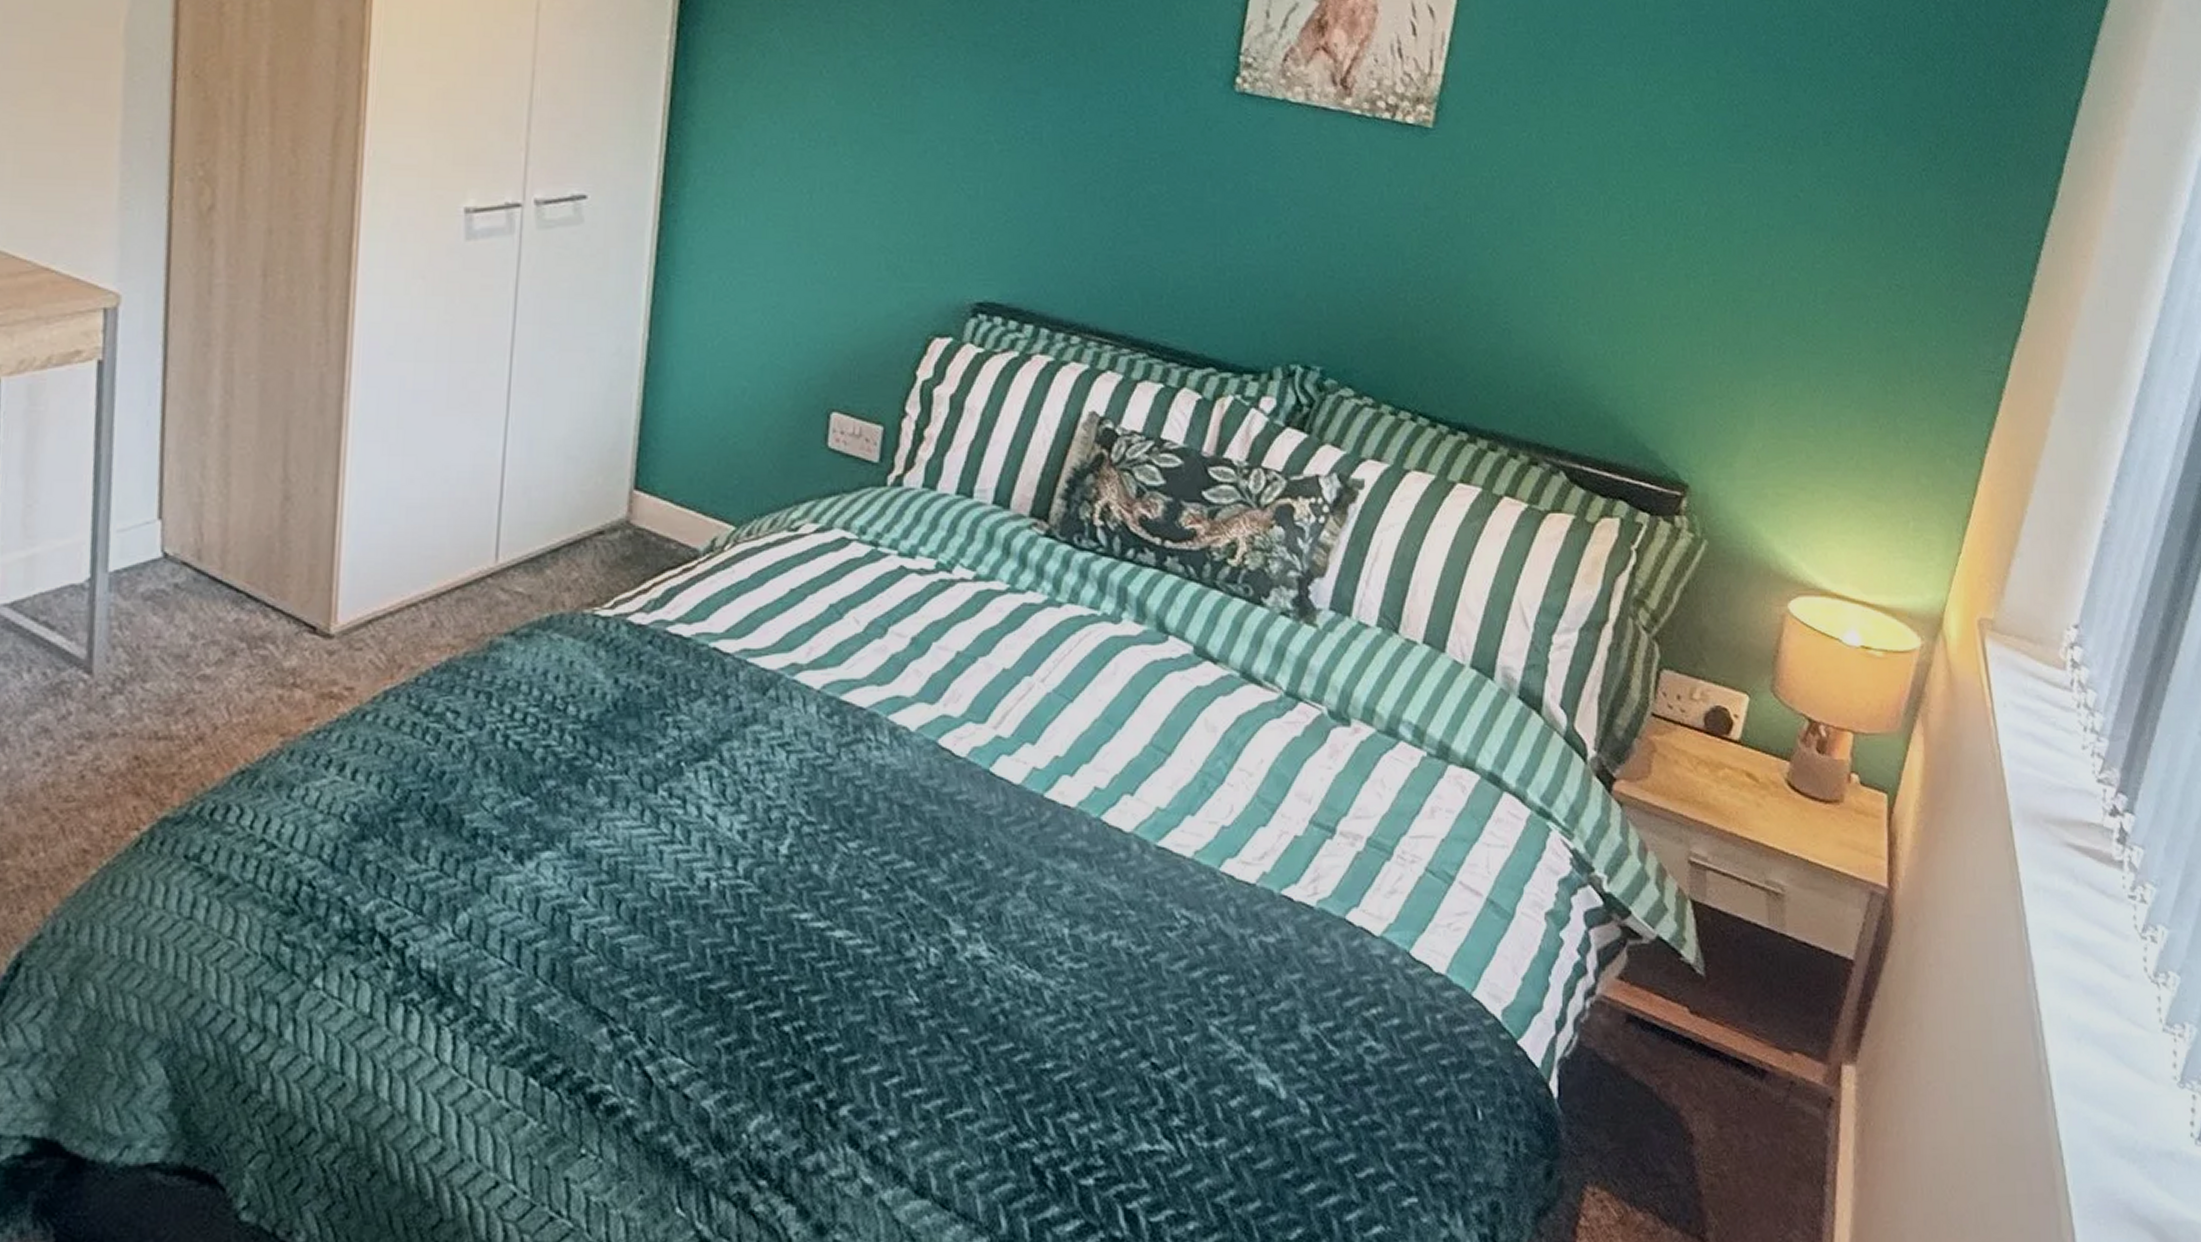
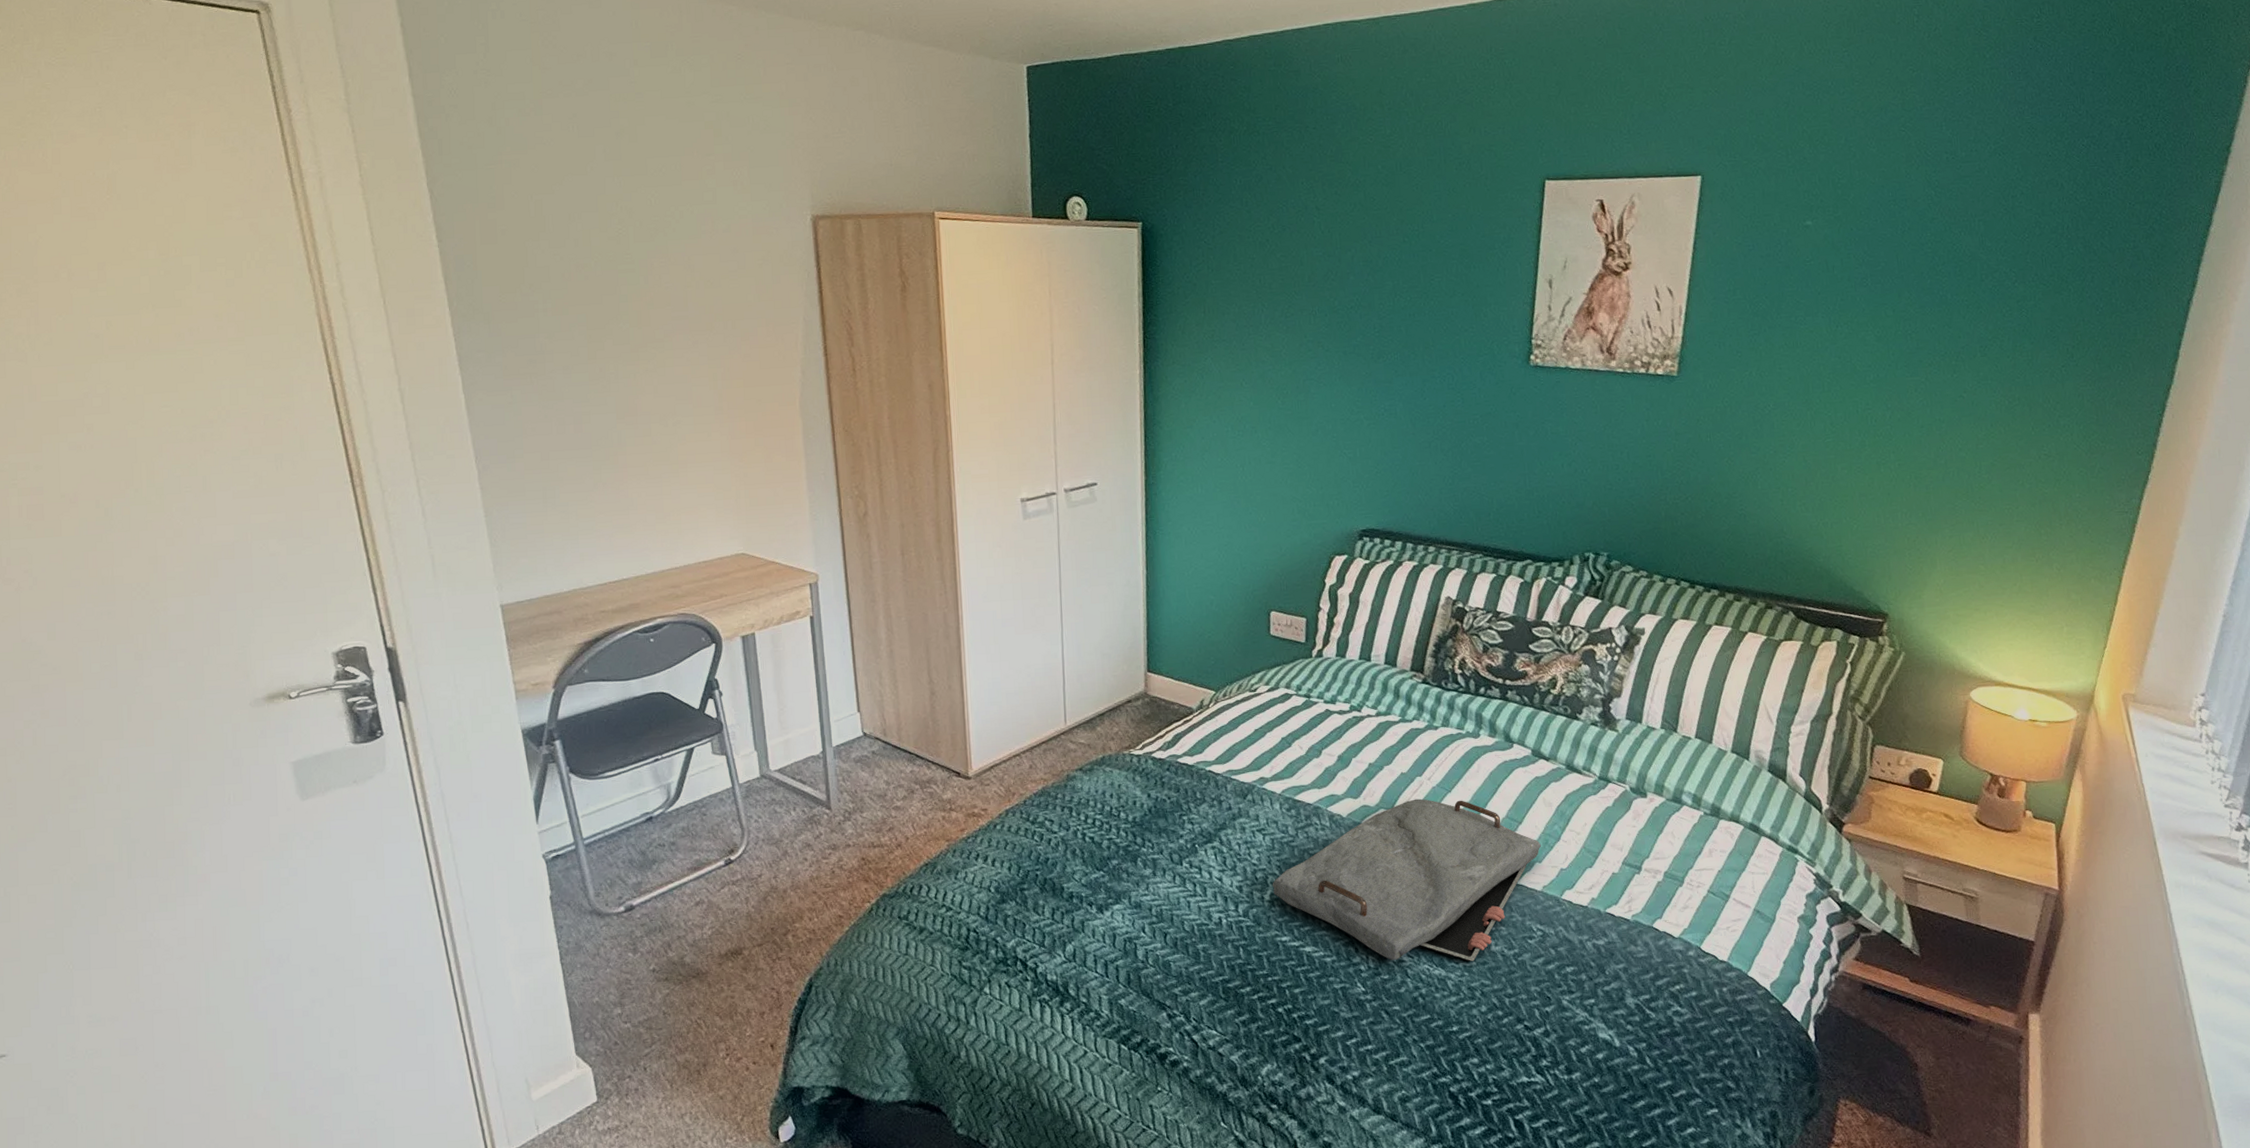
serving tray: none [793,709,1196,962] -> present [1272,798,1541,961]

